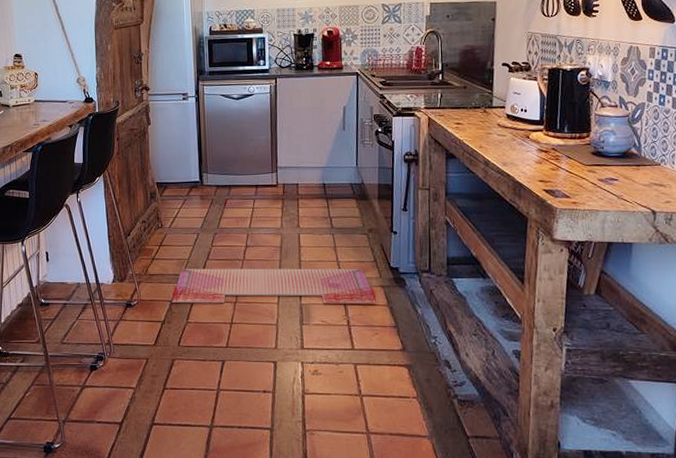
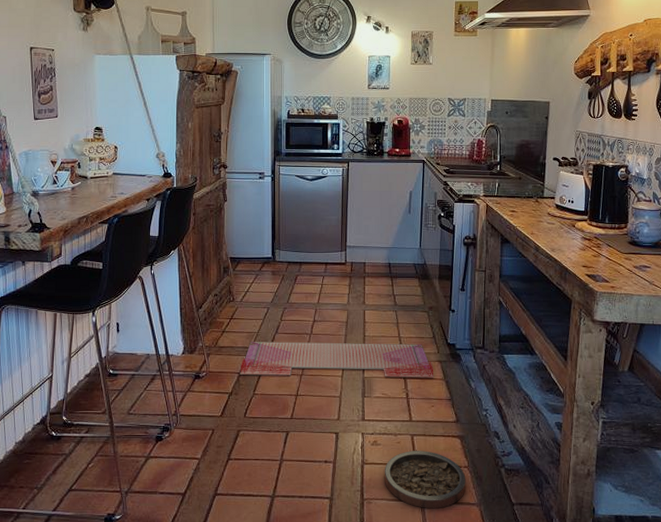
pet bowl: none [326,380,416,440] -> present [384,451,466,508]

